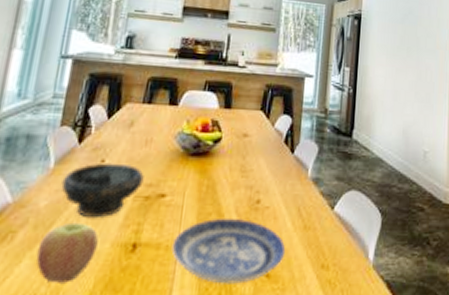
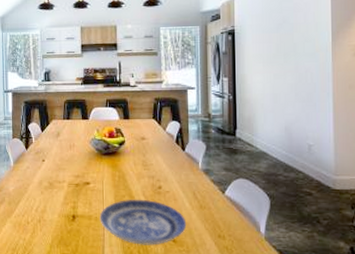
apple: present [36,222,99,283] -> none [13,201,50,239]
bowl: present [61,162,144,219] -> none [20,162,73,199]

